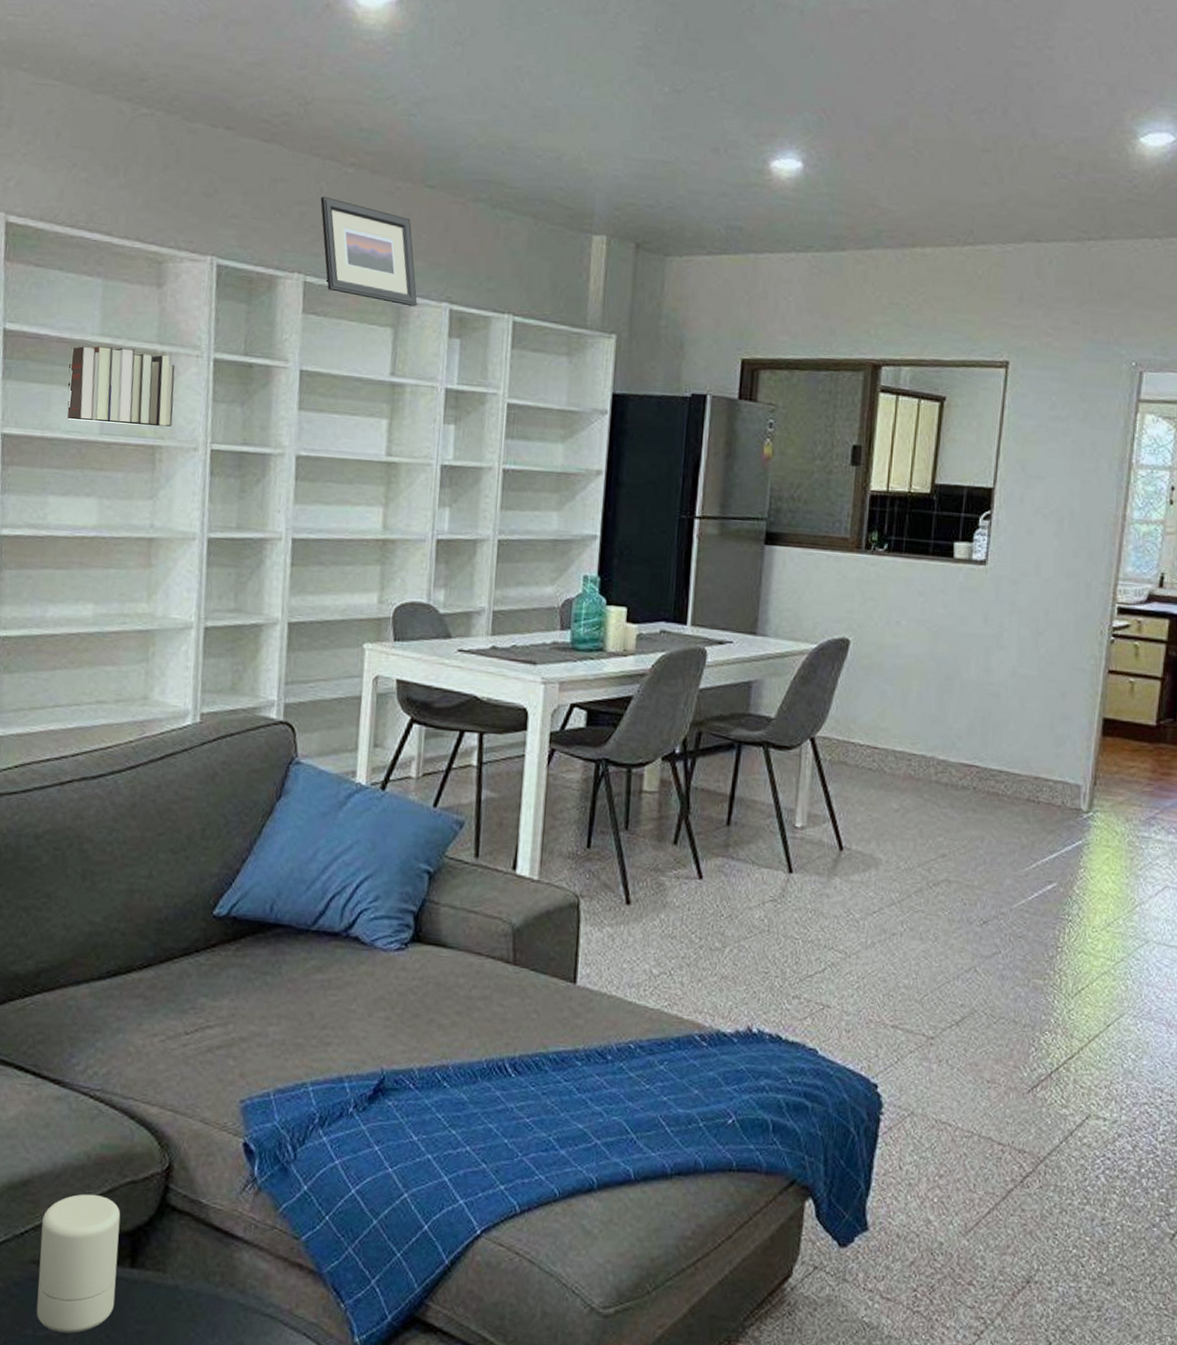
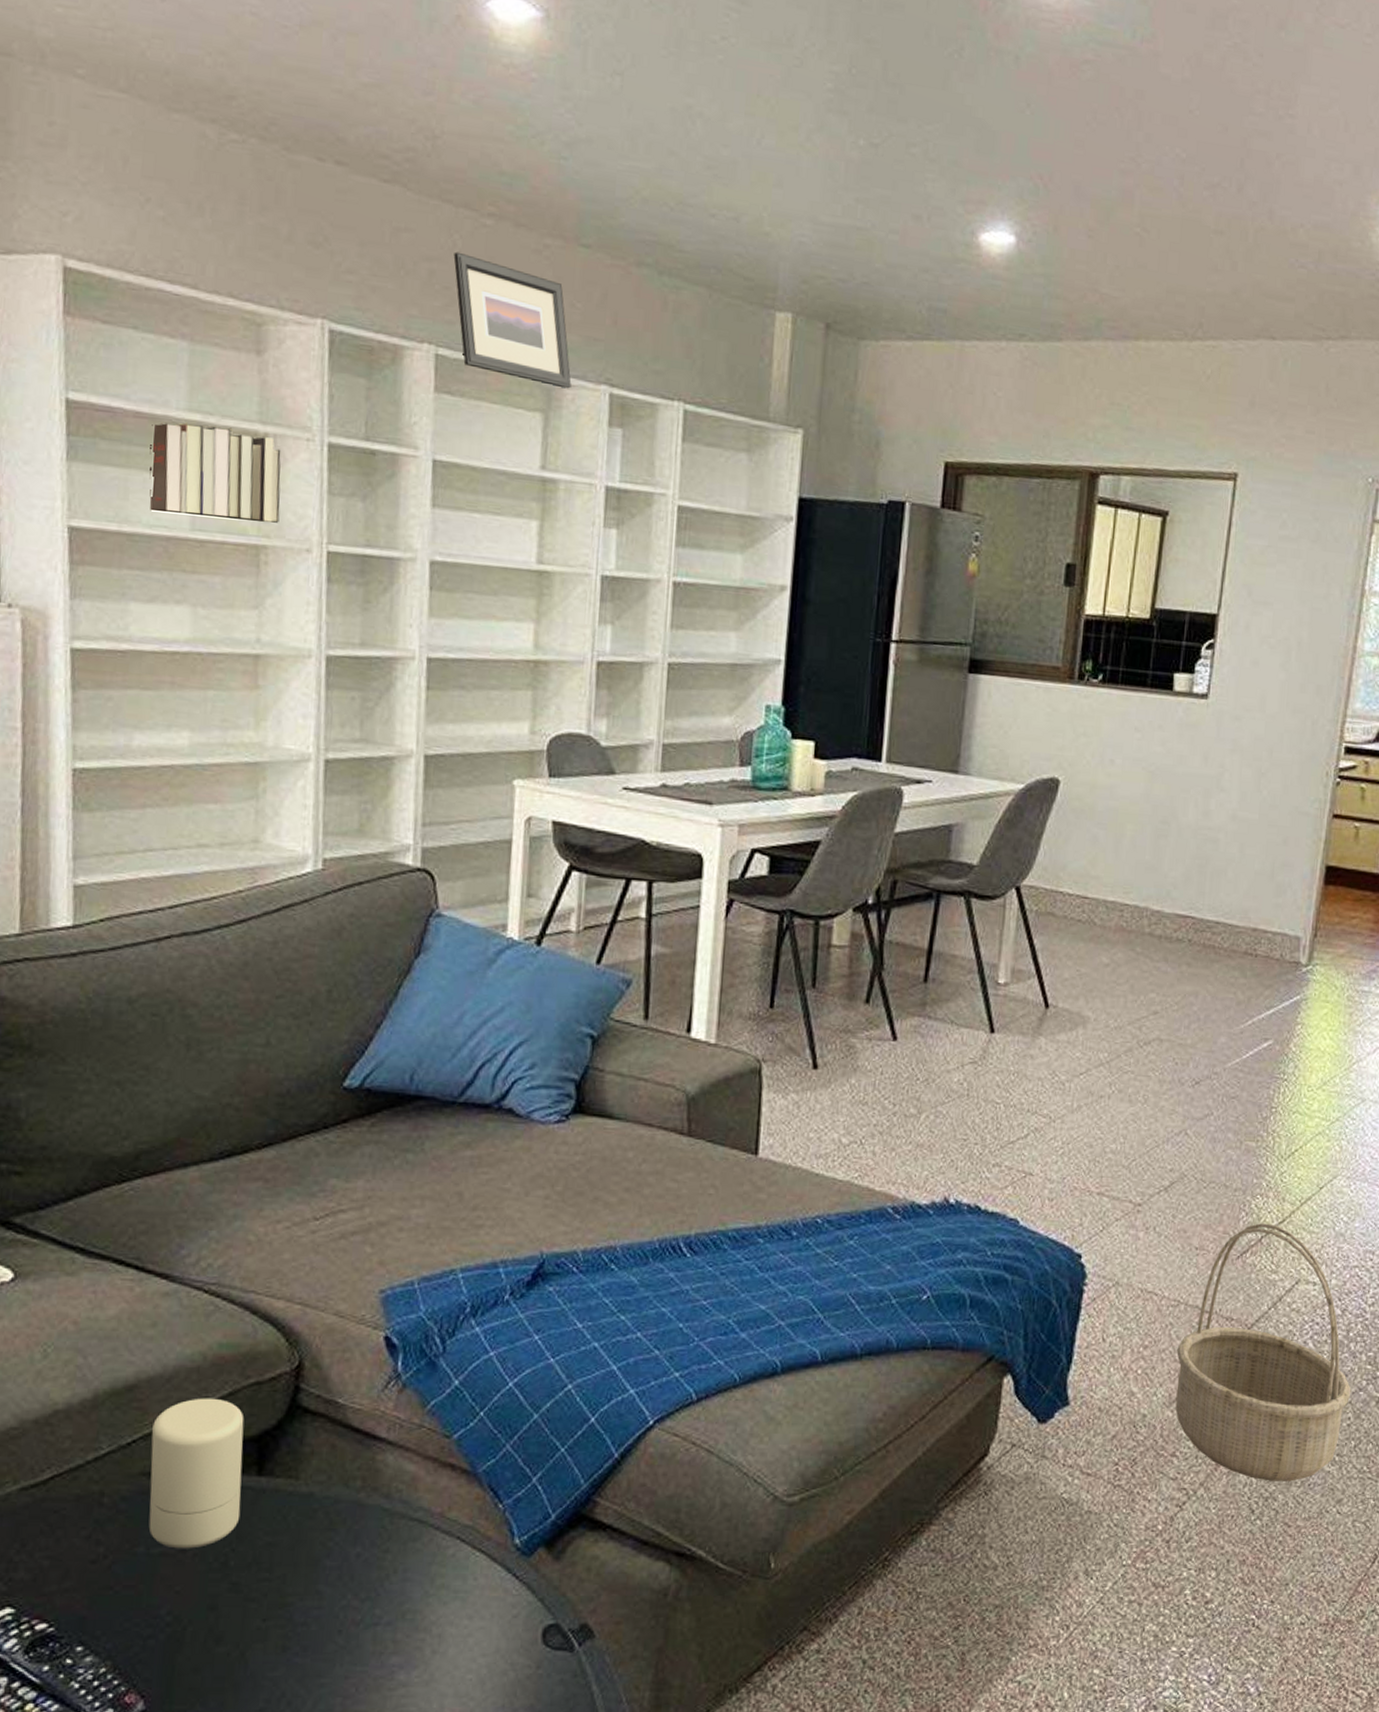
basket: none [971,1058,1145,1315] -> present [1175,1223,1351,1482]

